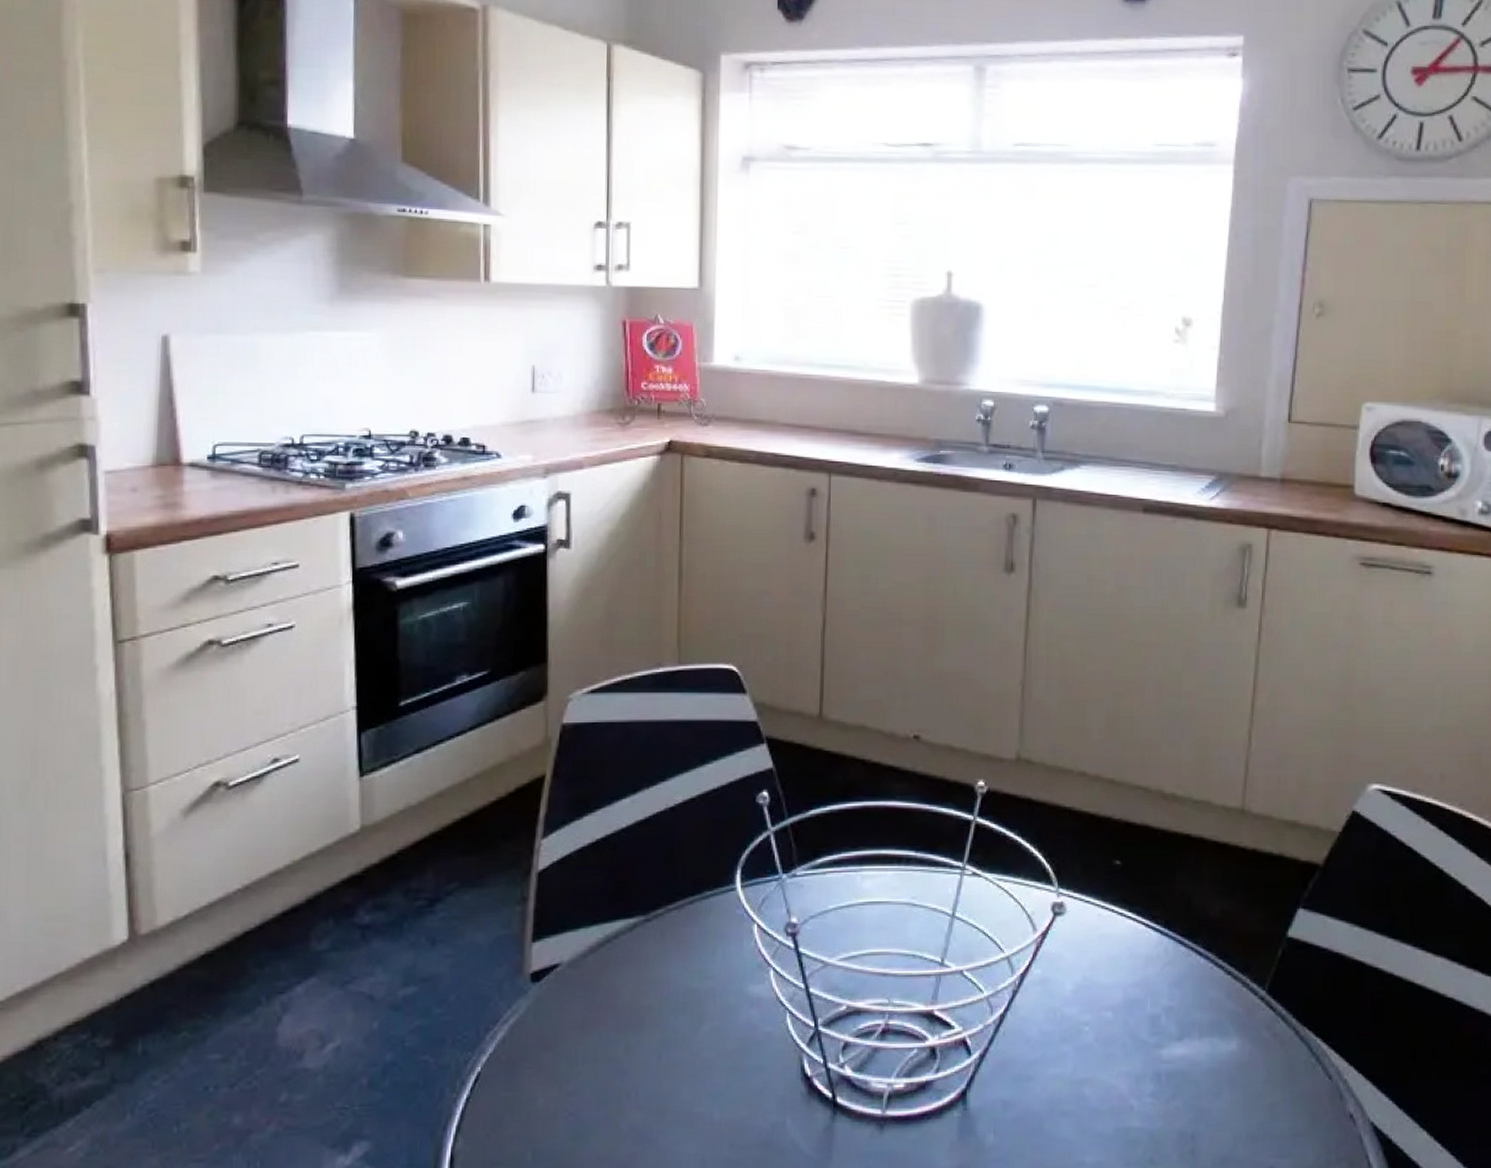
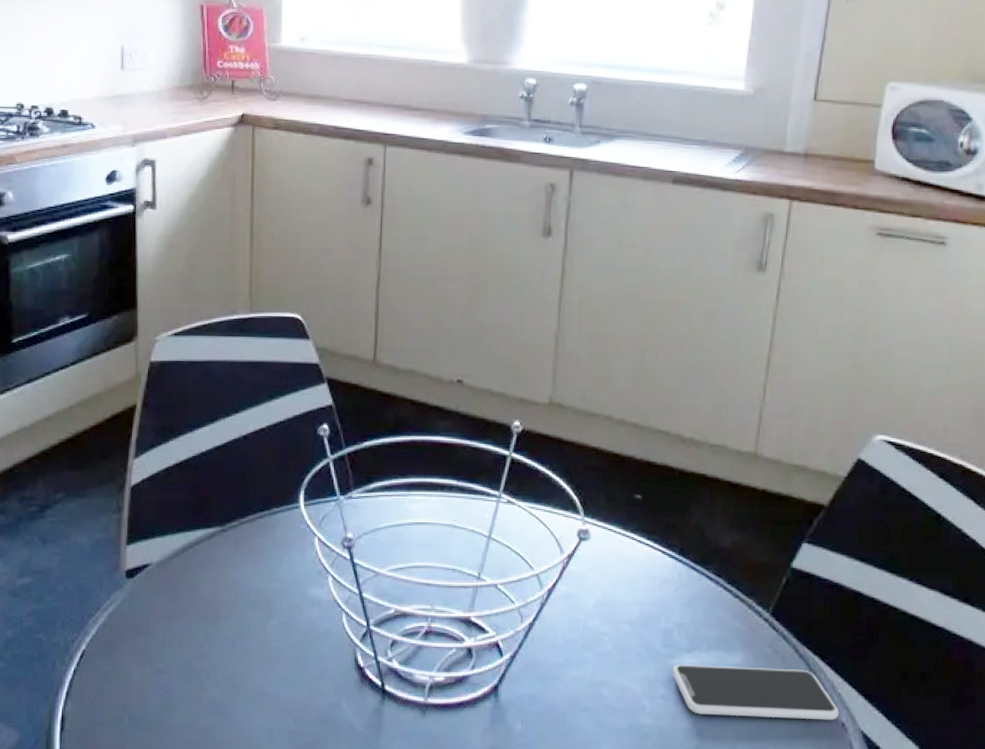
smartphone: none [1161,1054,1346,1113] -> present [672,664,839,720]

